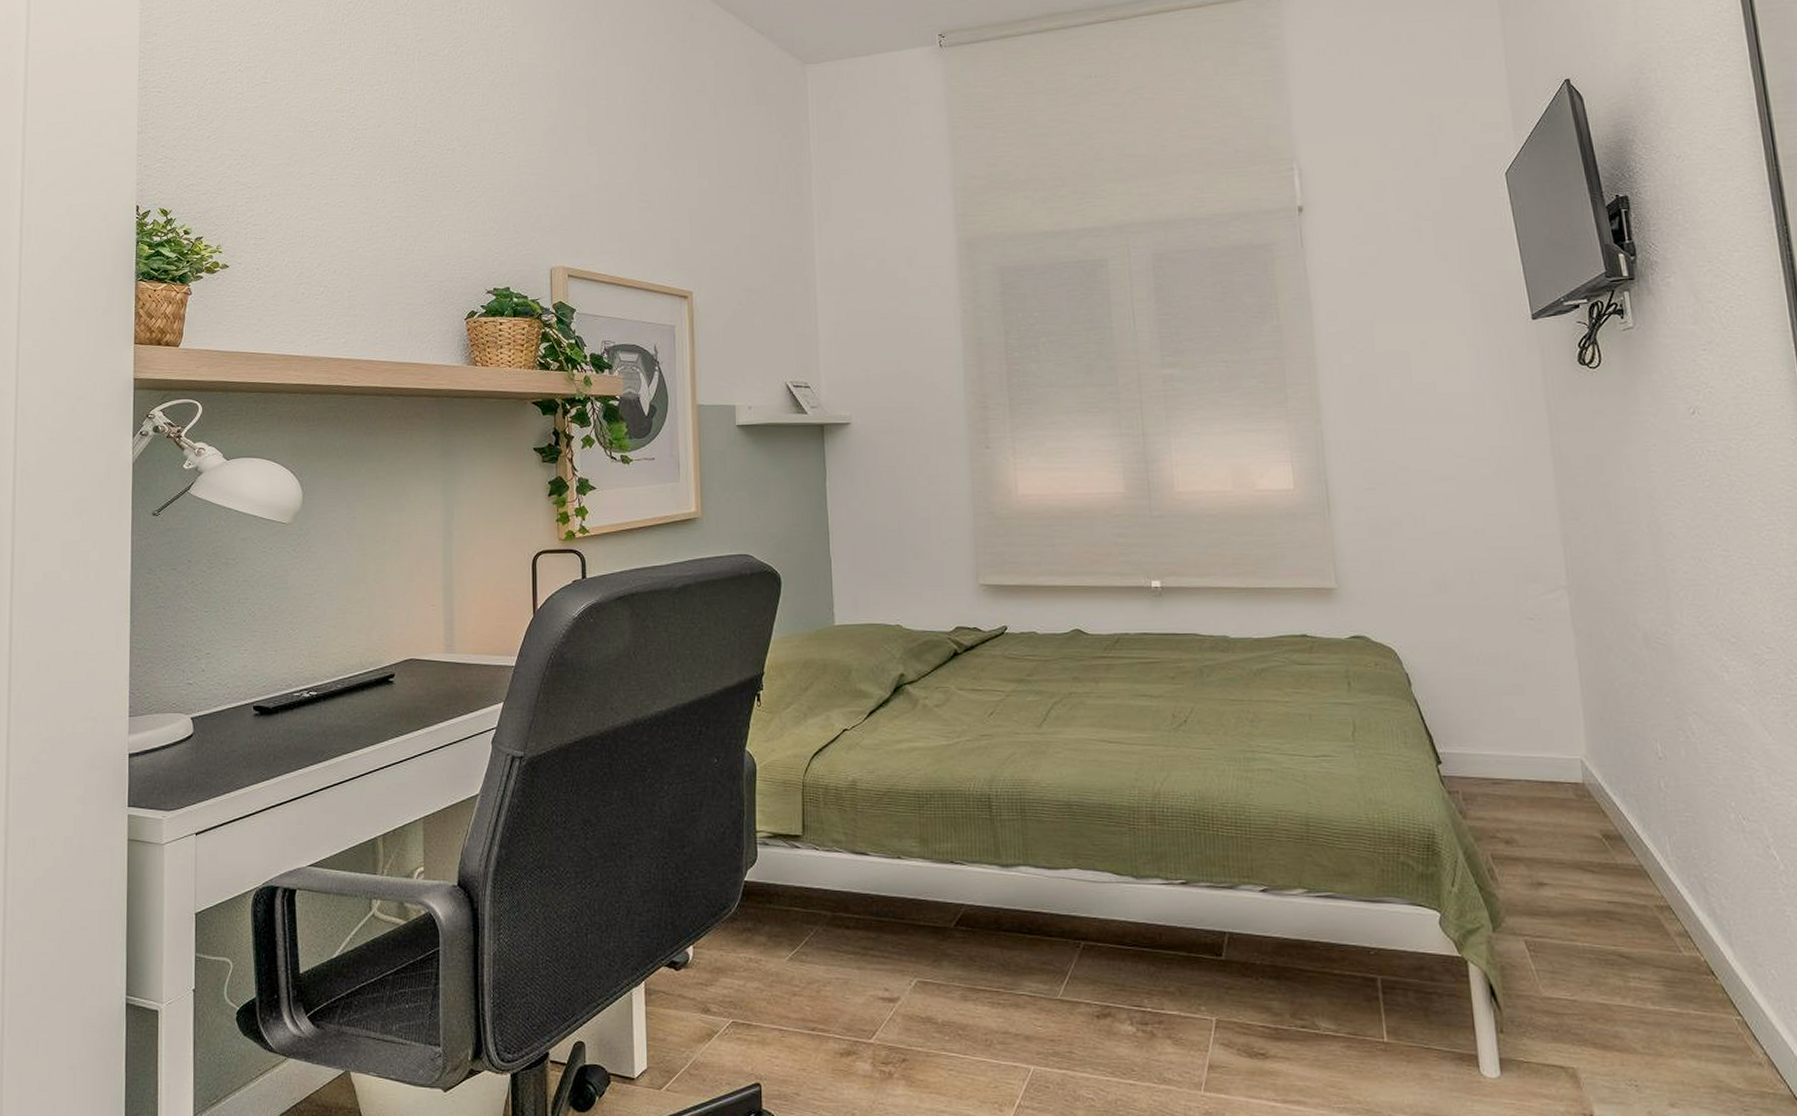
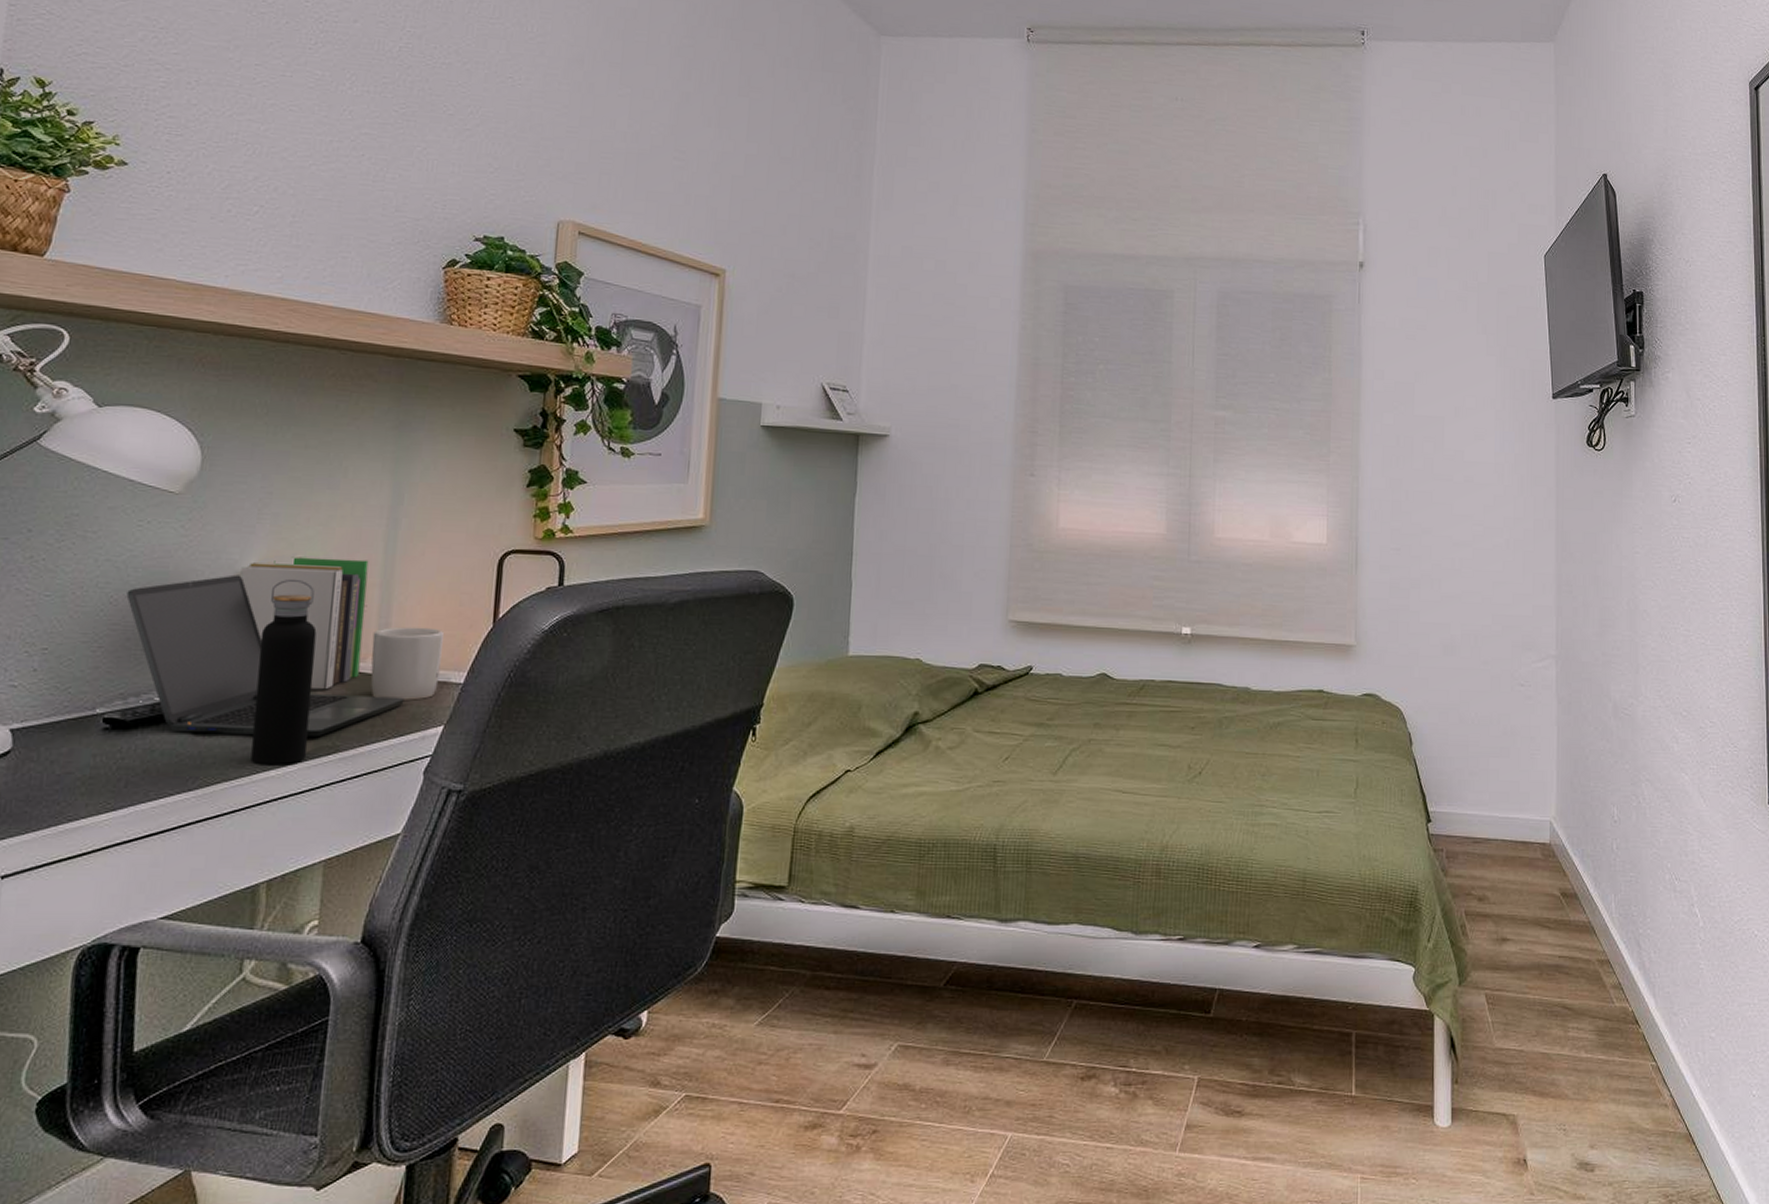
laptop: none [260,586,471,716] -> present [126,574,405,738]
books: none [339,567,434,677] -> present [240,556,369,690]
water bottle: none [359,586,402,740] -> present [250,578,317,765]
mug: none [442,620,496,682] -> present [370,627,444,701]

